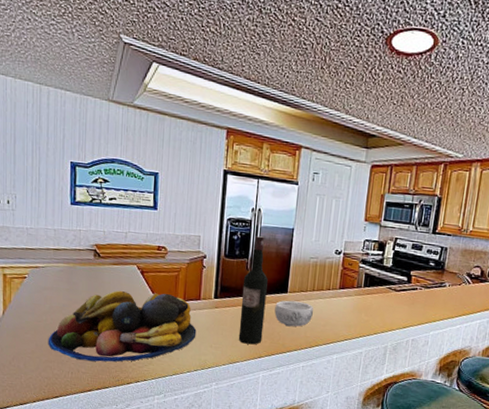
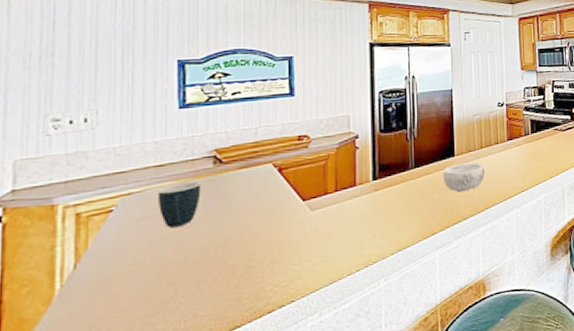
fruit bowl: present [48,290,197,362] -> none [147,187,355,302]
mug: none [55,267,85,301] -> present [157,181,201,228]
wine bottle: present [238,236,268,345] -> none [404,103,434,224]

